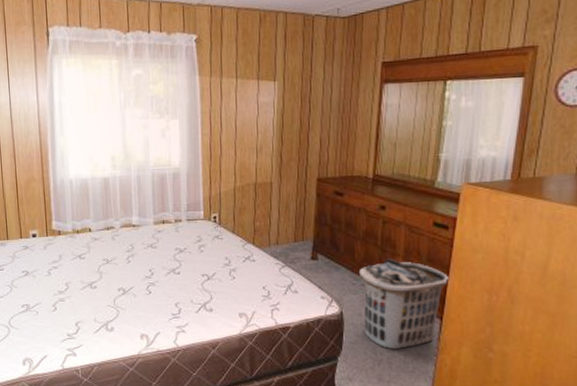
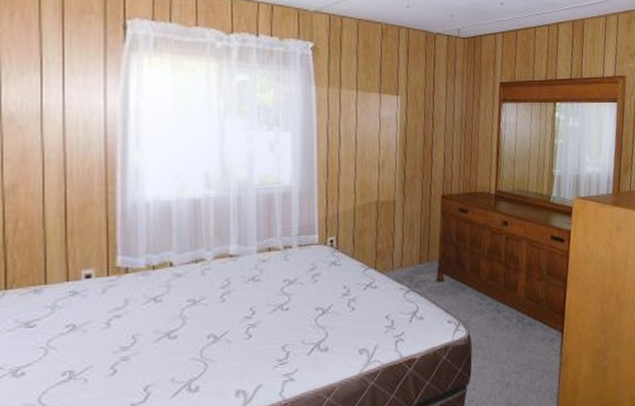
clothes hamper: present [358,258,449,350] -> none [484,274,568,370]

